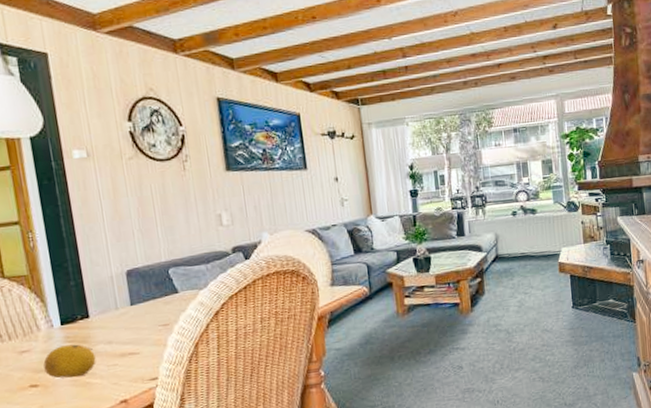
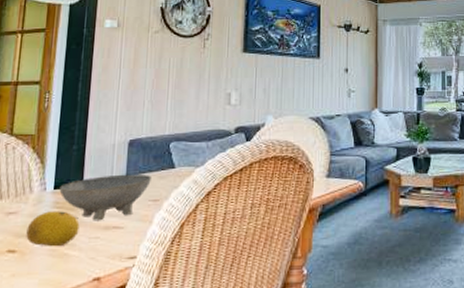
bowl: none [66,301,157,351] -> present [59,174,151,221]

